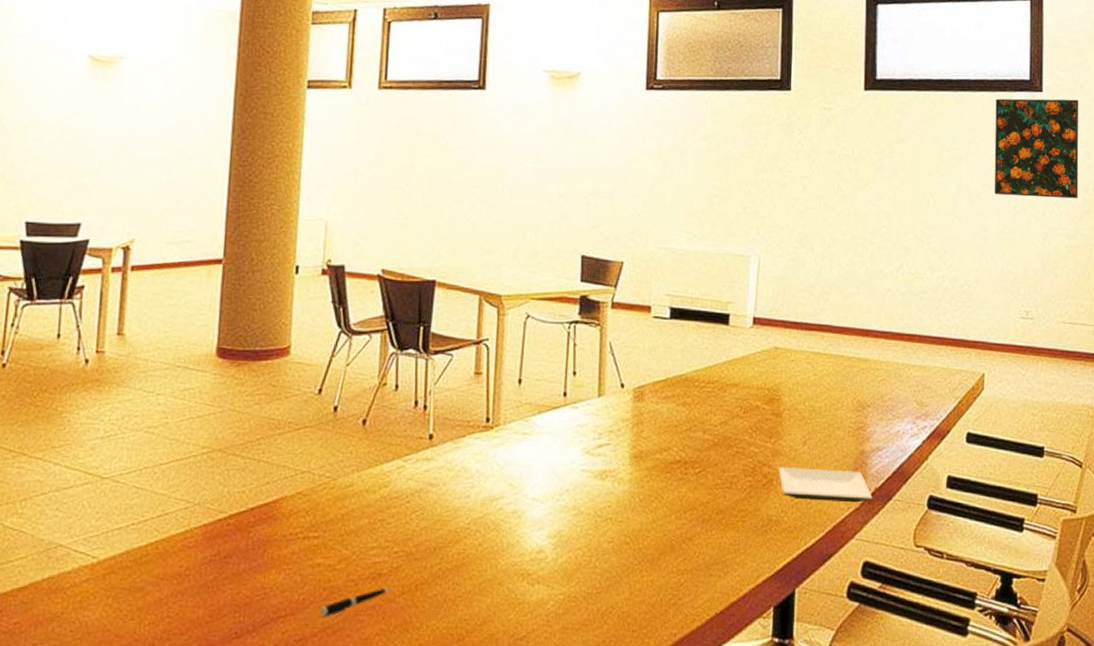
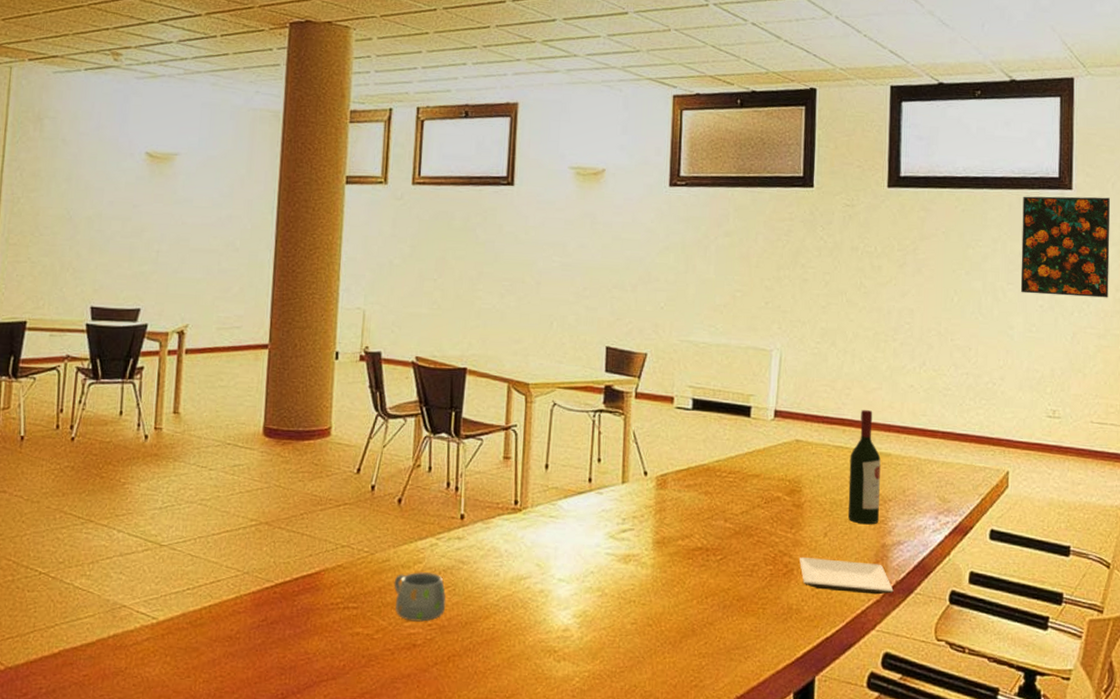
pen: present [319,587,392,618] -> none [358,657,426,684]
mug: none [357,497,414,549] -> present [394,572,446,622]
wine bottle: none [826,315,859,432] -> present [847,410,881,525]

